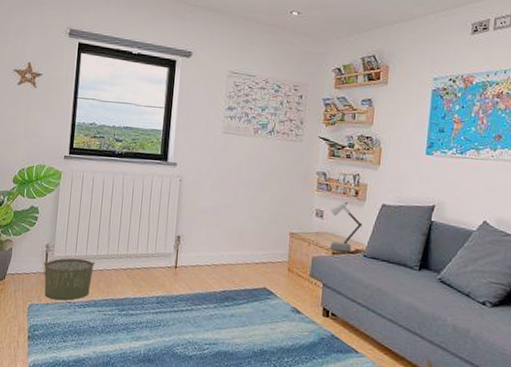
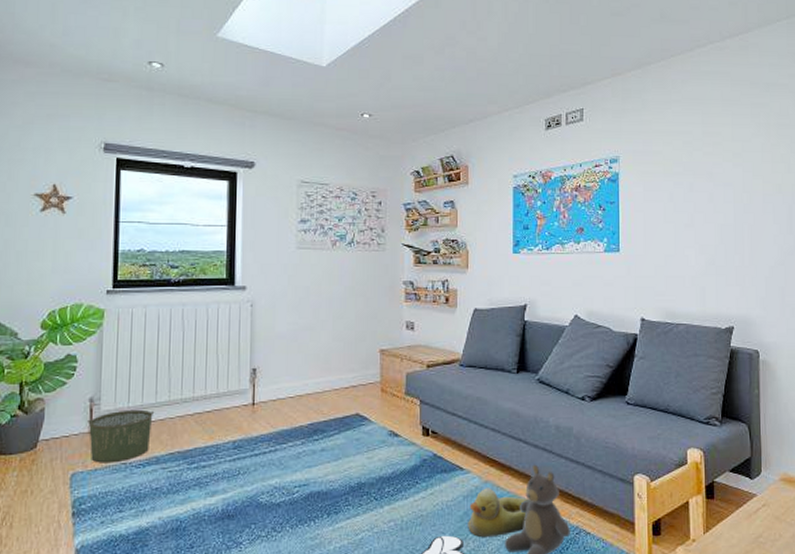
desk lamp: present [330,201,363,252] -> none [420,309,456,364]

